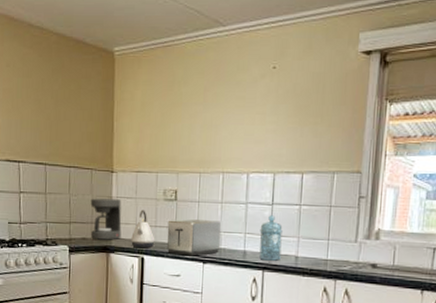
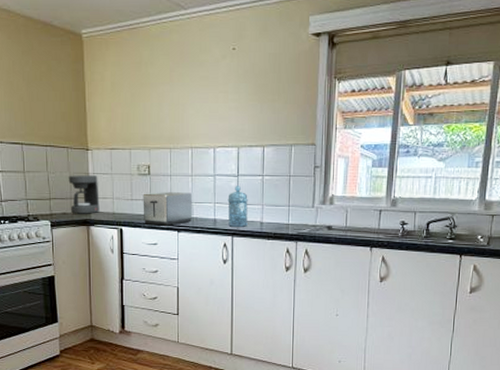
kettle: present [131,209,155,249] -> none [109,184,132,221]

